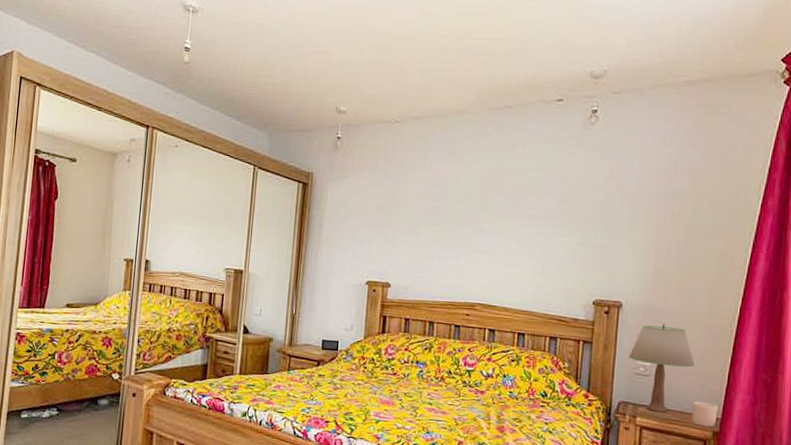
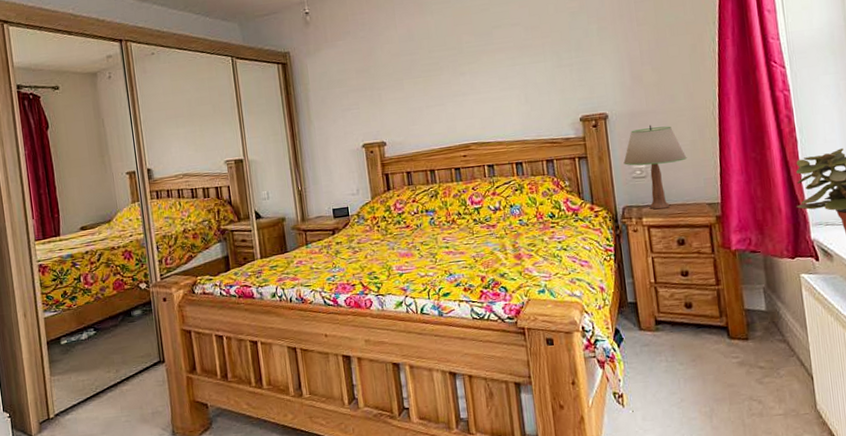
mug: present [691,401,718,427] -> none [691,190,718,214]

